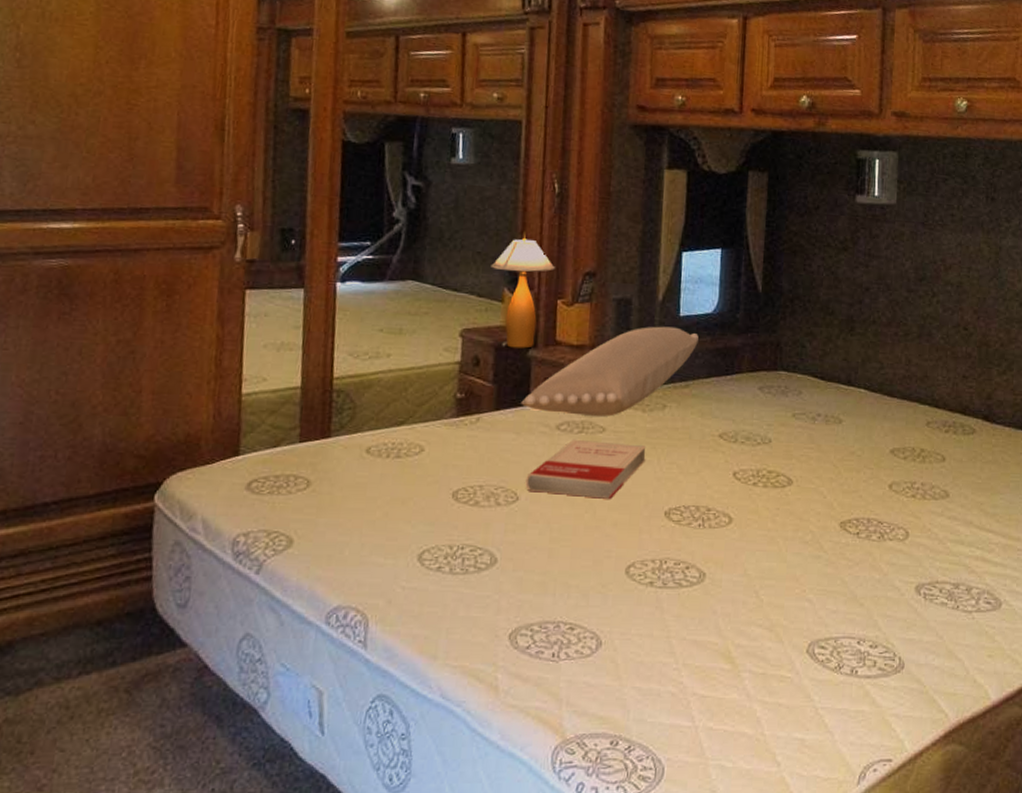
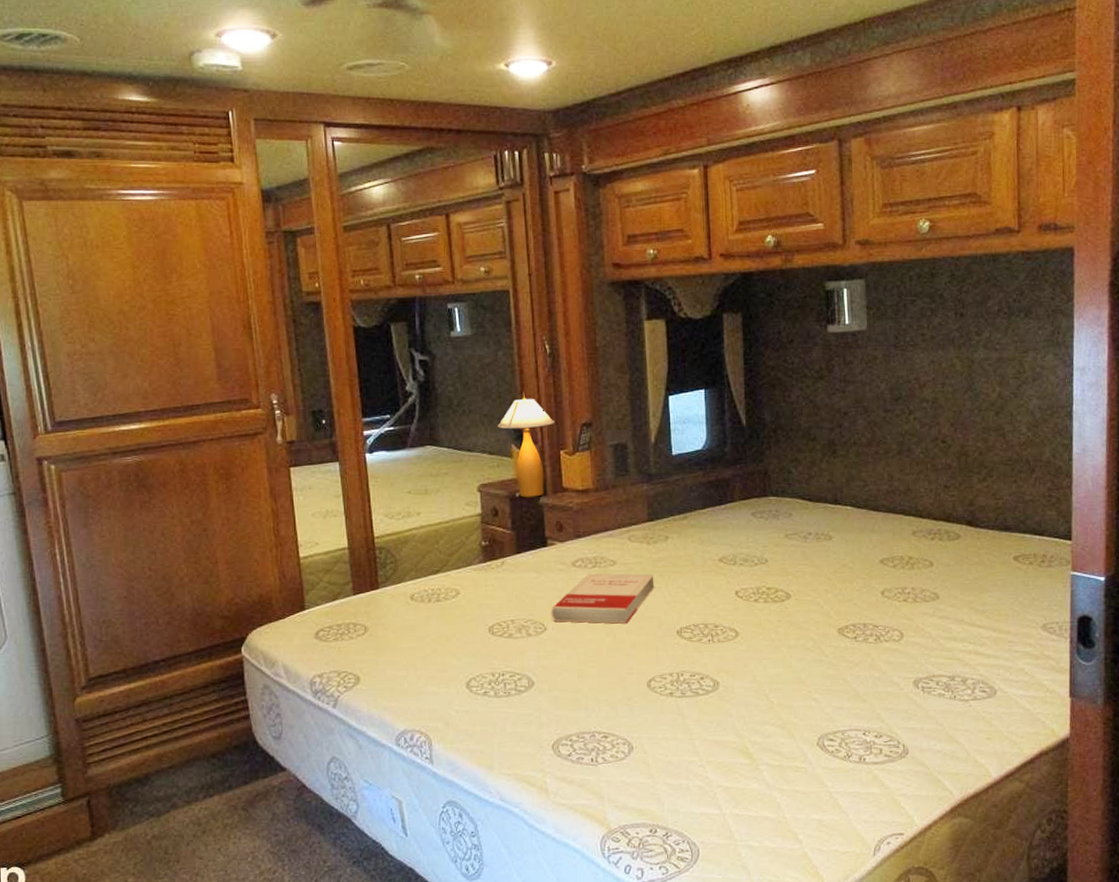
pillow: present [521,326,699,417] -> none [538,465,692,552]

